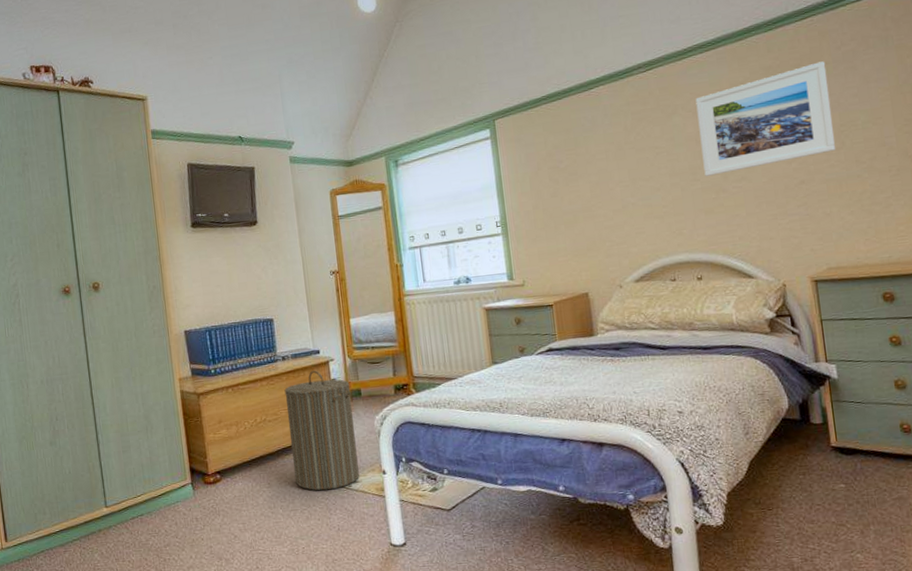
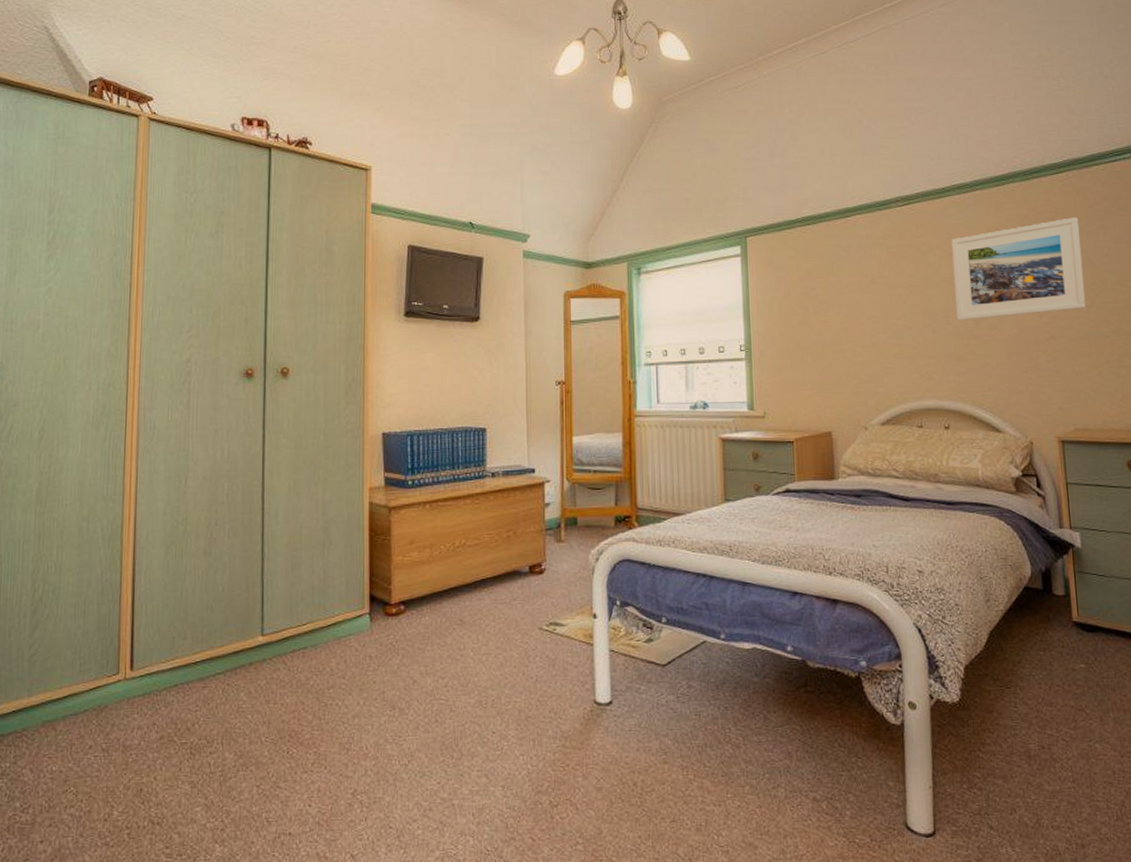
laundry hamper: present [284,370,359,491] -> none [490,491,566,633]

